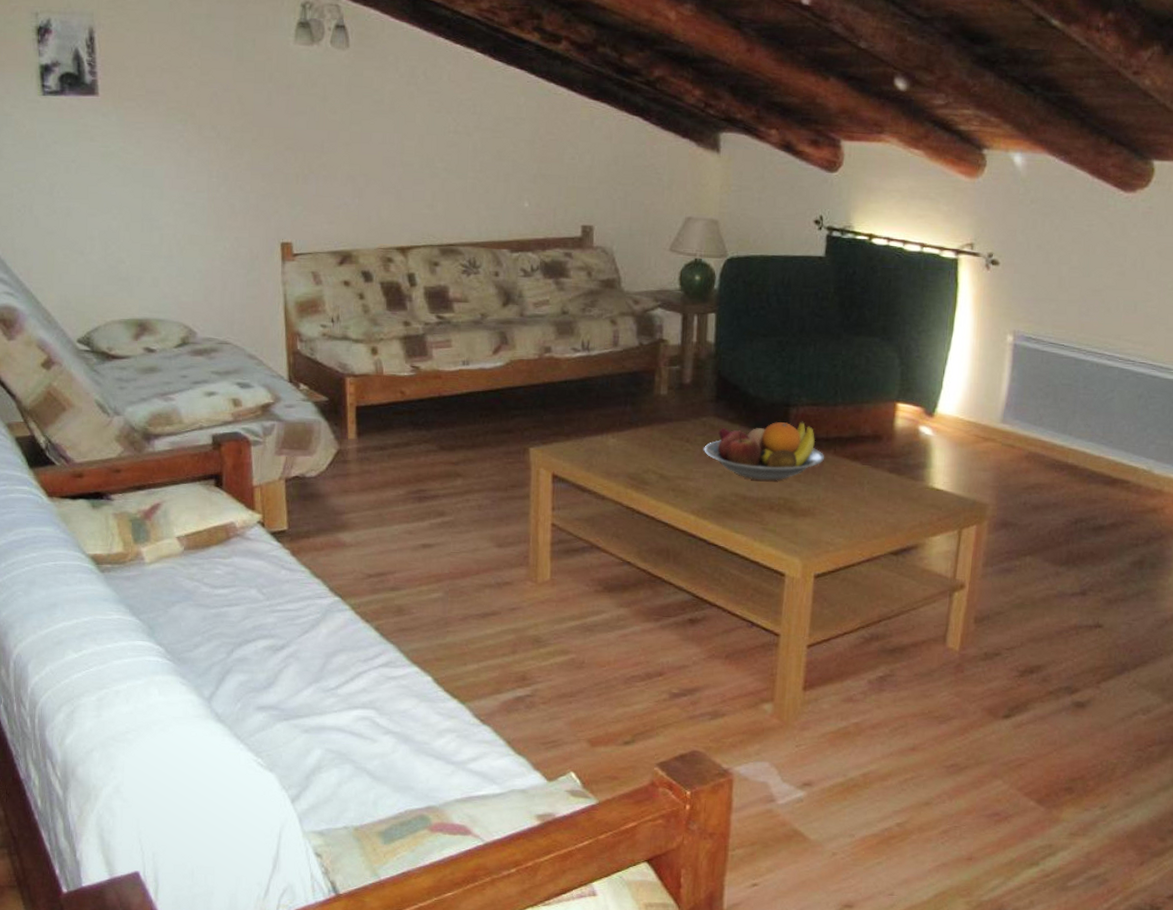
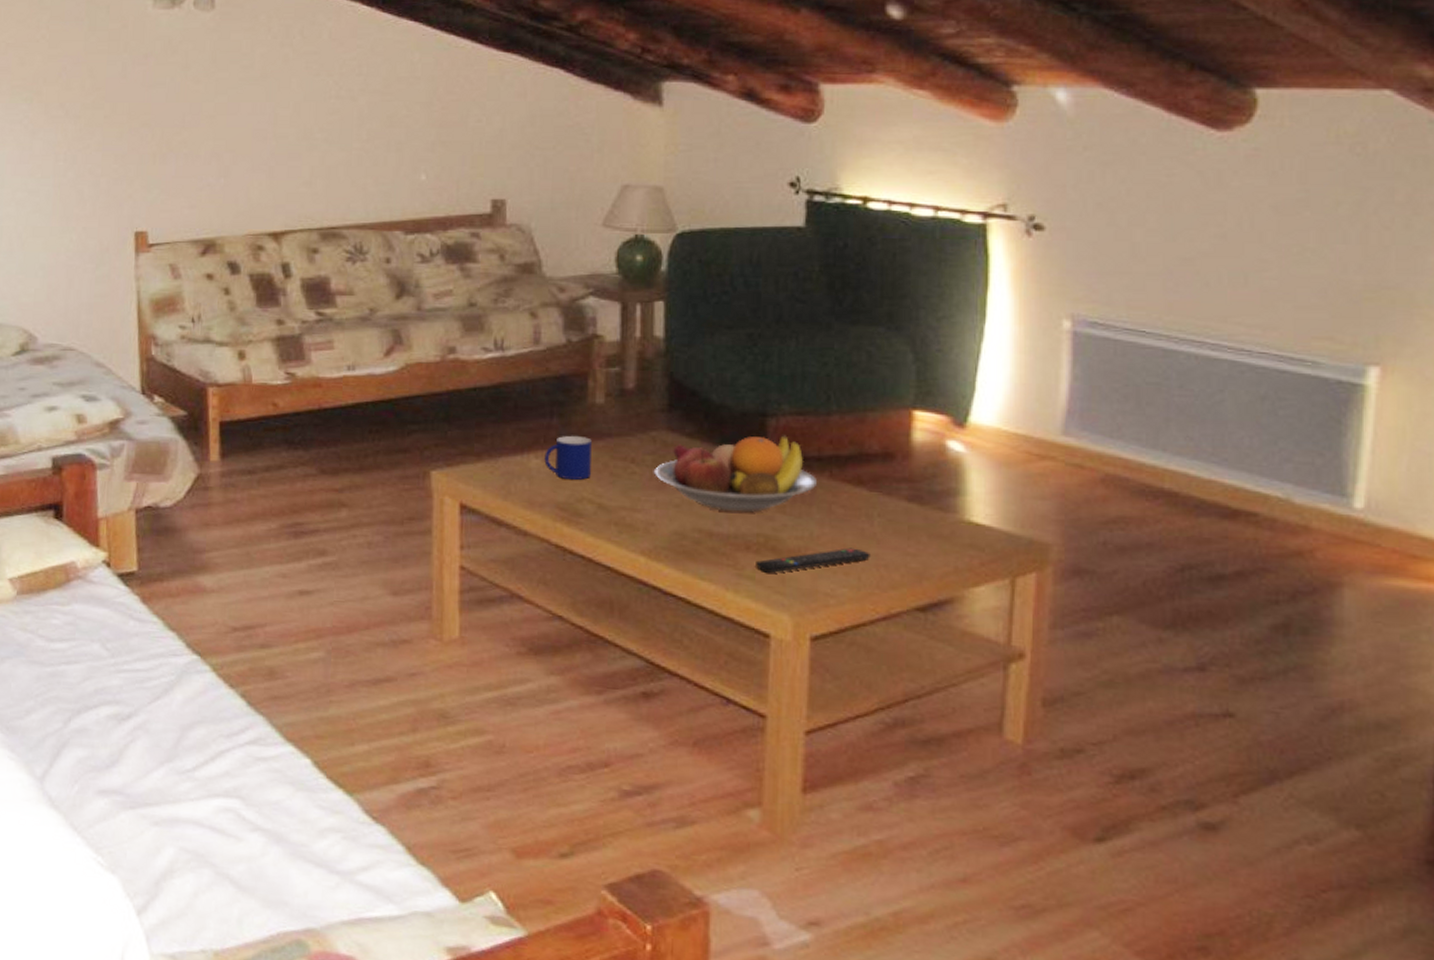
mug: none [619,420,656,455] -> present [544,435,592,480]
remote control: none [777,507,861,527] -> present [756,547,870,573]

